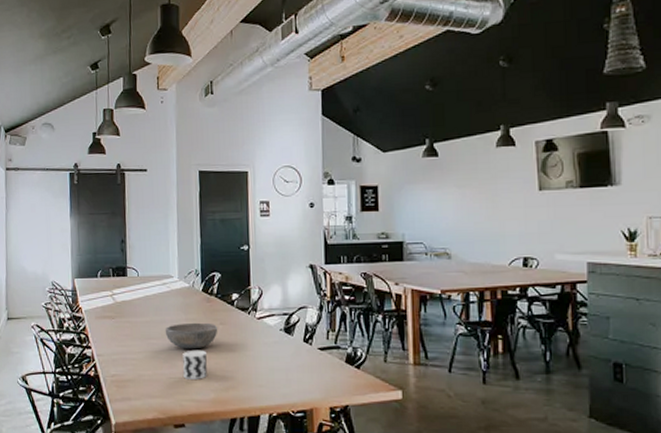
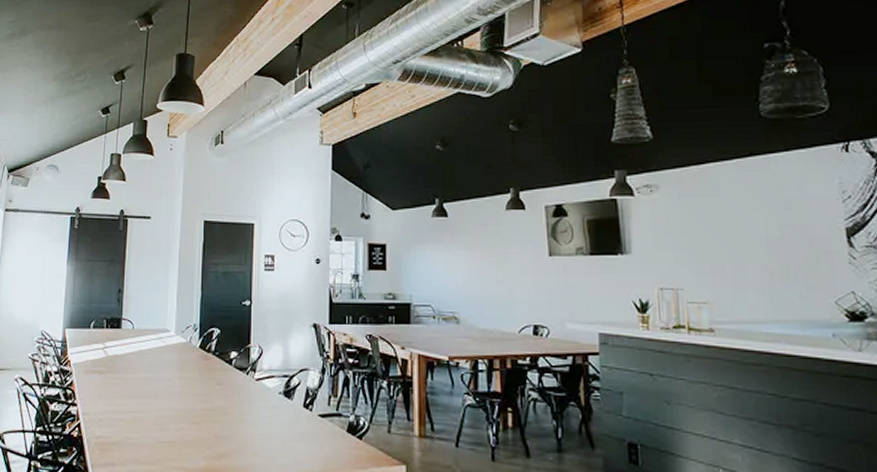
bowl: present [165,322,218,350] -> none [157,381,214,411]
cup: present [182,349,208,379] -> none [172,411,201,445]

